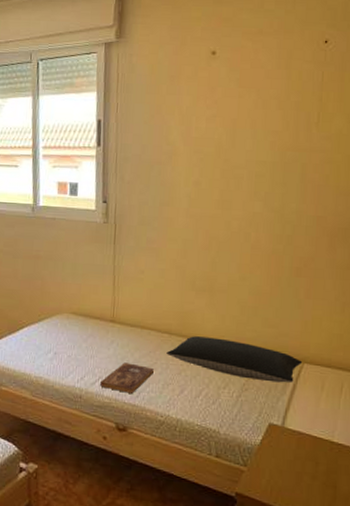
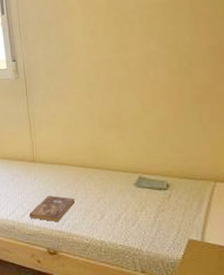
pillow: present [166,336,303,383] -> none [84,167,215,202]

